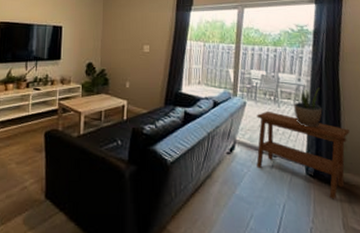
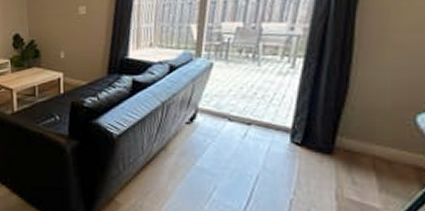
side table: present [256,111,350,199] -> none [224,71,362,169]
potted plant: present [294,88,323,128] -> none [281,36,323,88]

